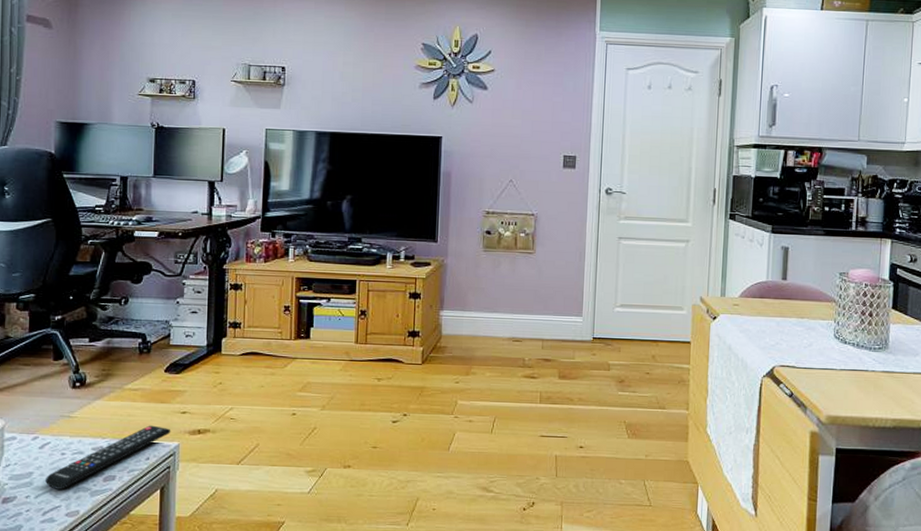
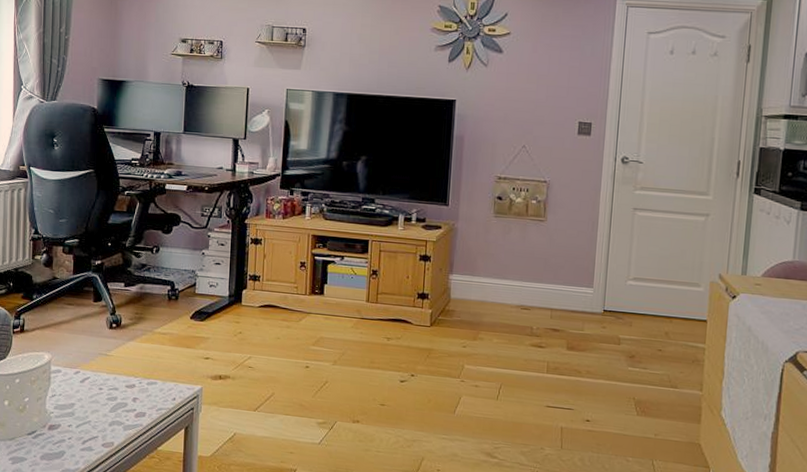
remote control: present [46,425,171,490] -> none [85,368,195,422]

